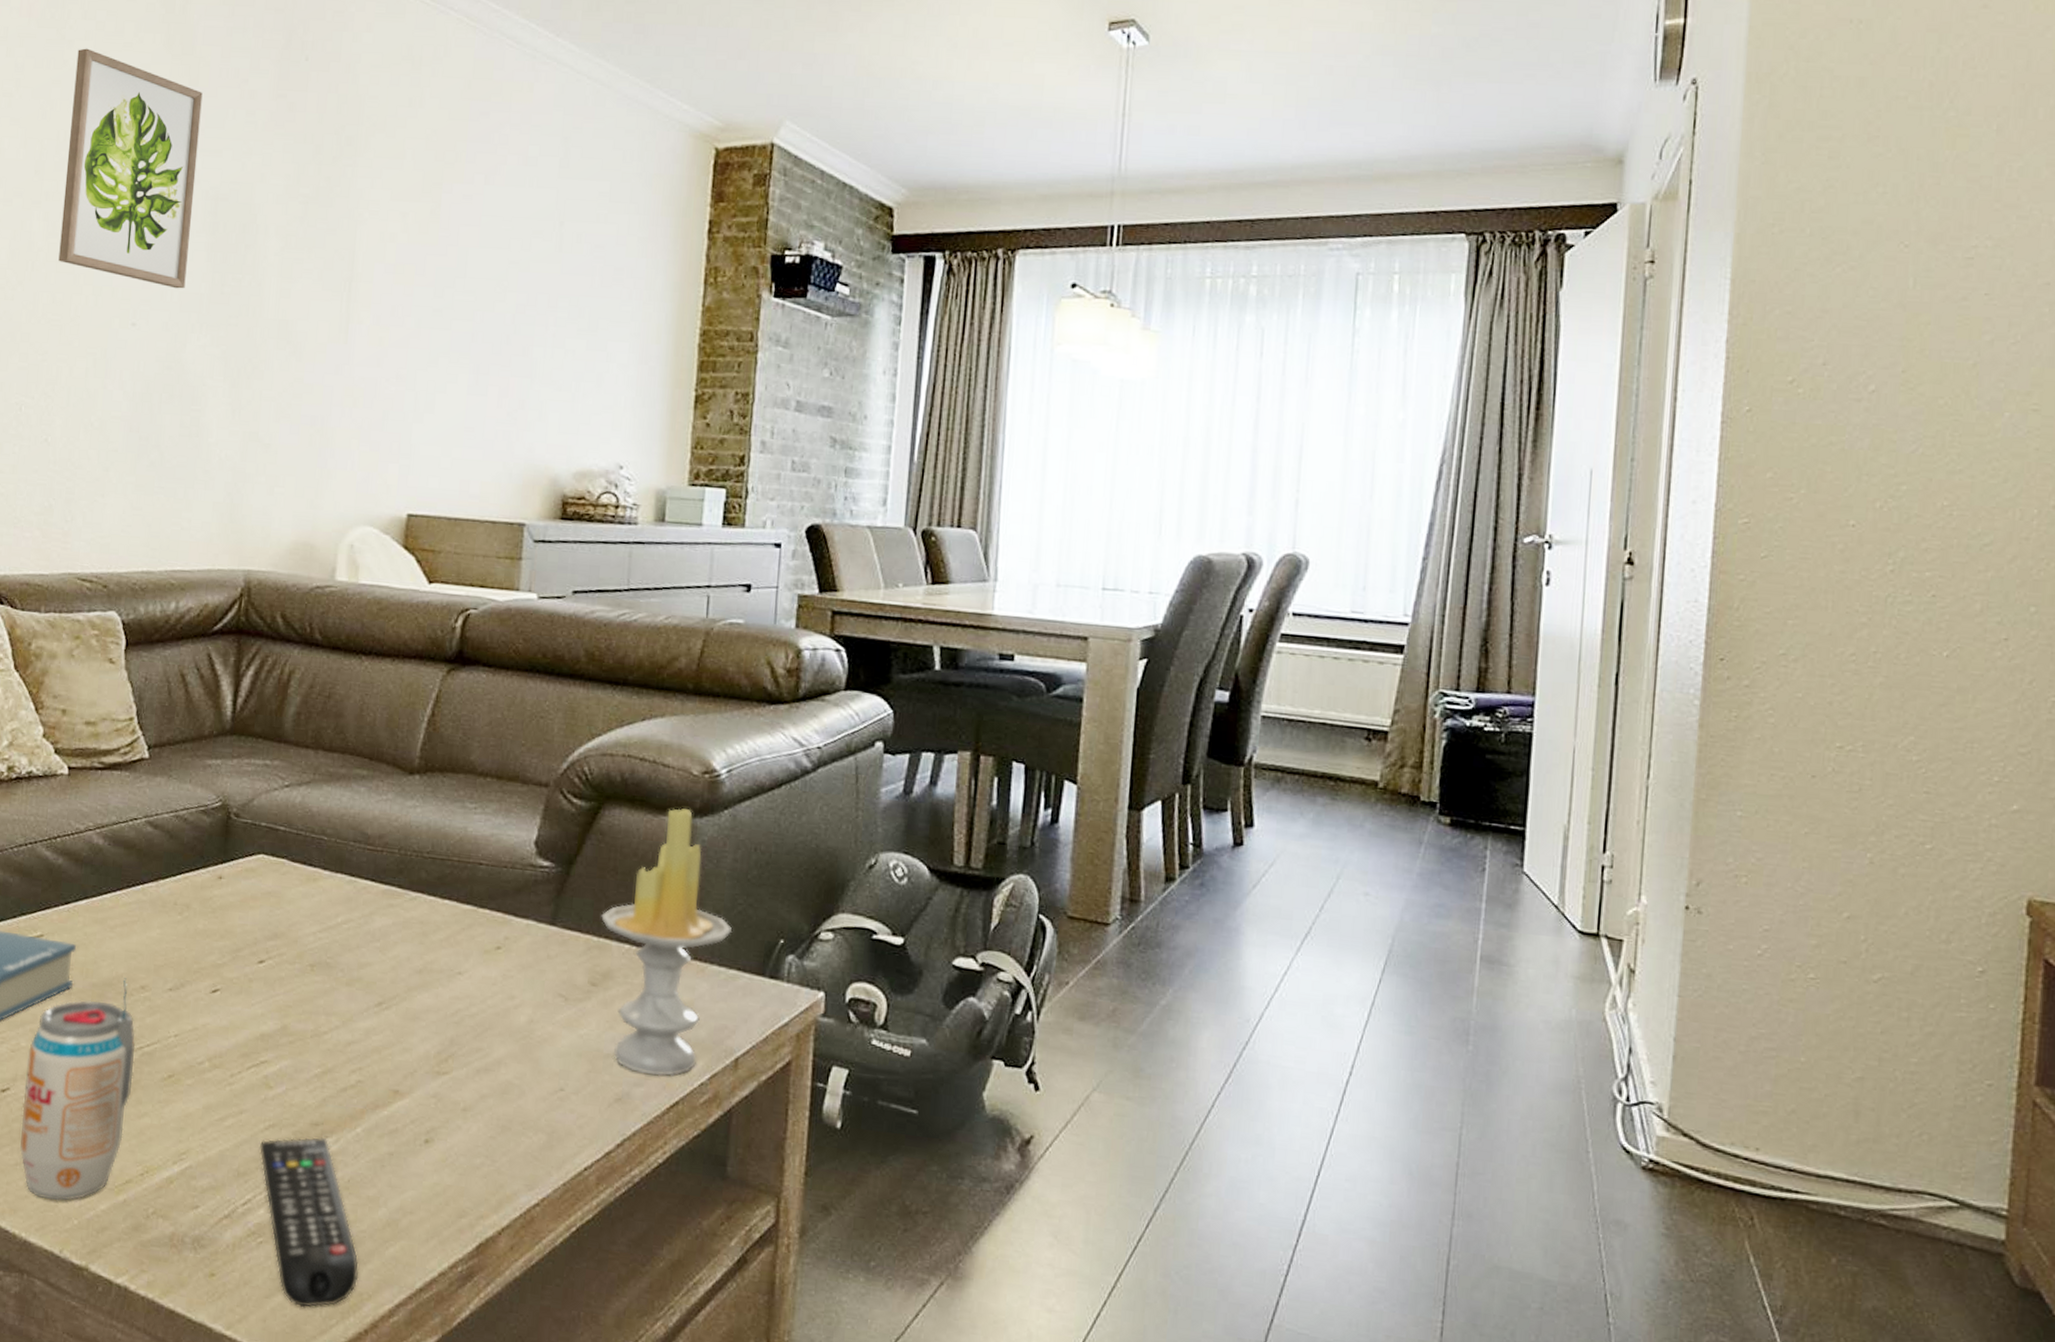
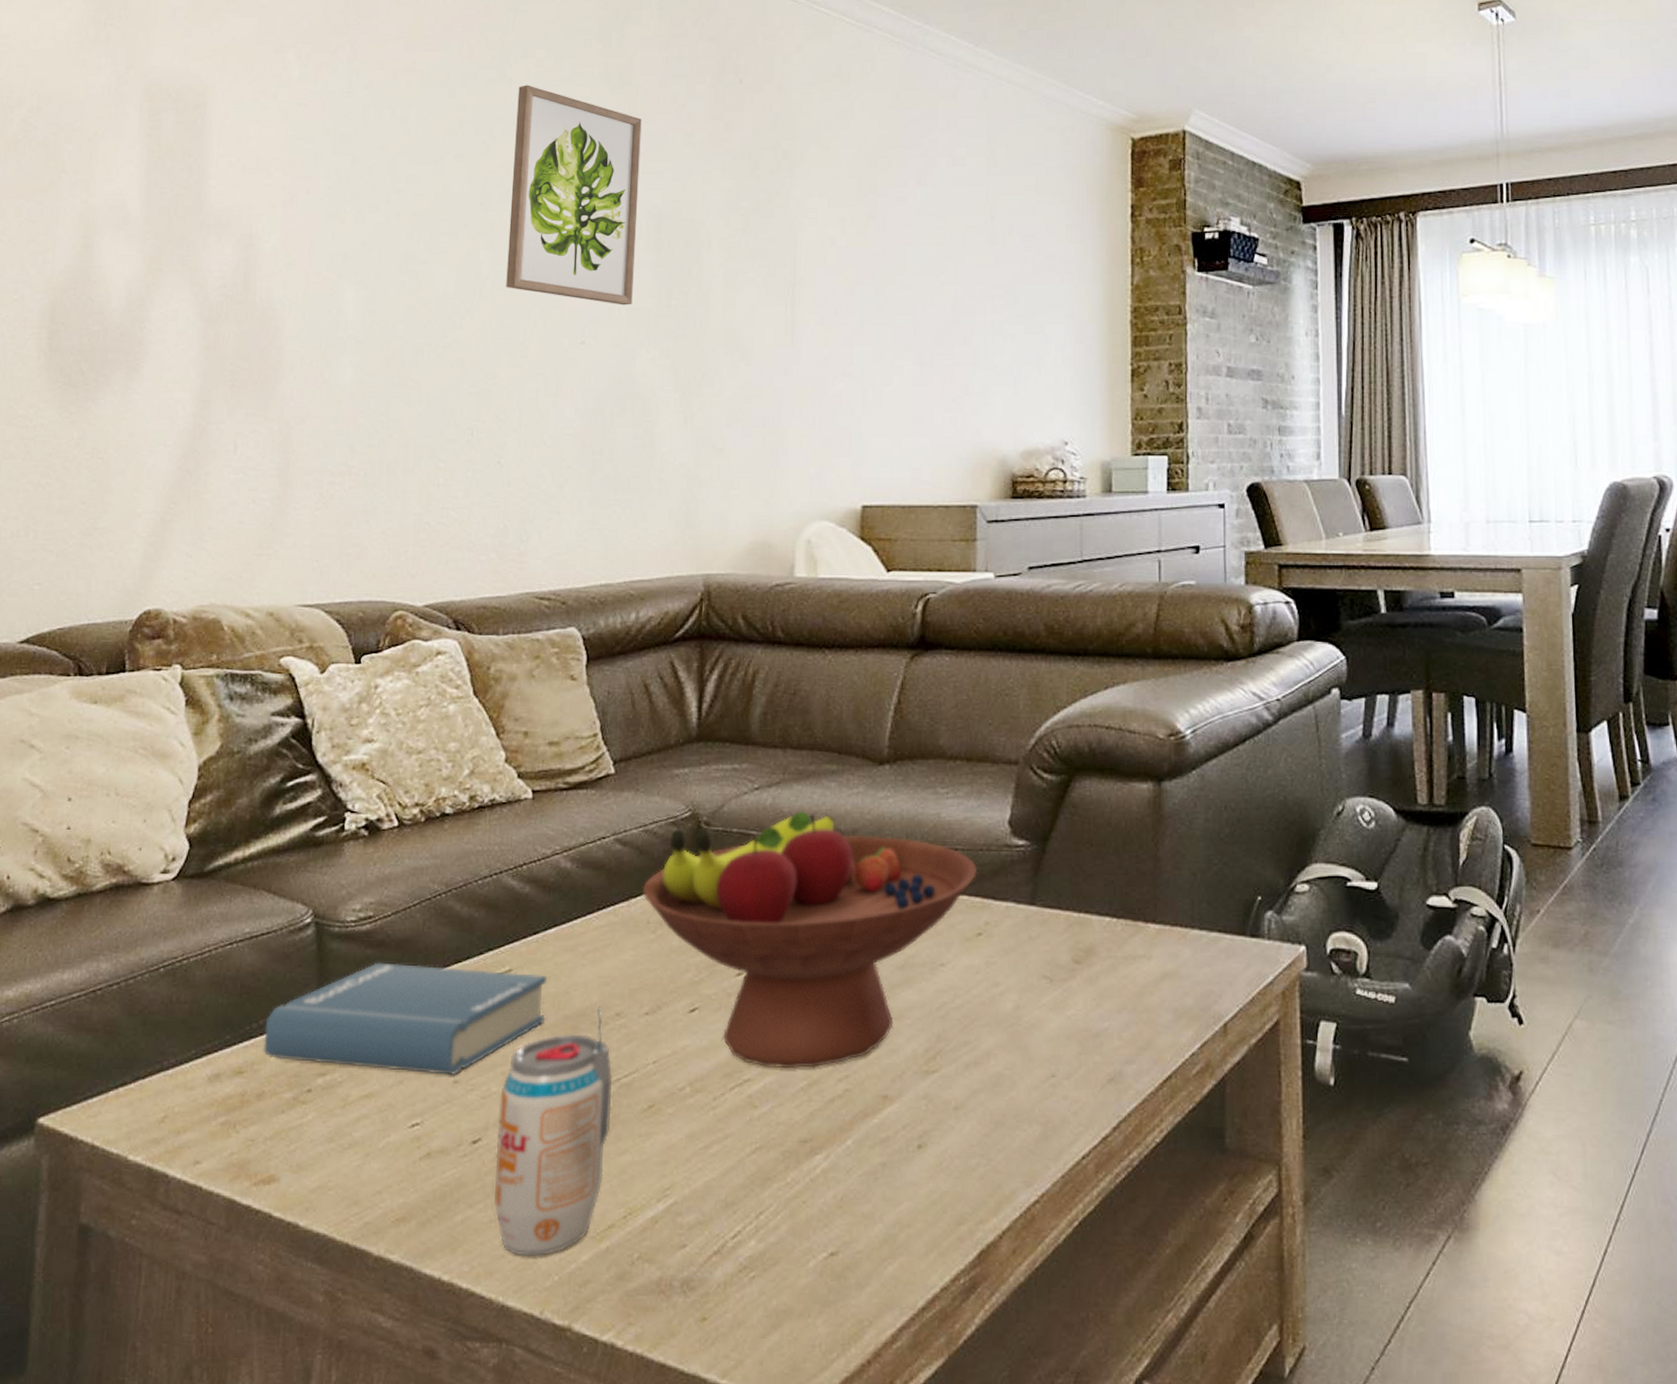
fruit bowl: none [170,811,501,1058] -> present [642,811,978,1069]
remote control: present [259,1136,359,1308] -> none [746,1154,858,1344]
candle: present [601,808,733,1076] -> none [1080,773,1210,1051]

